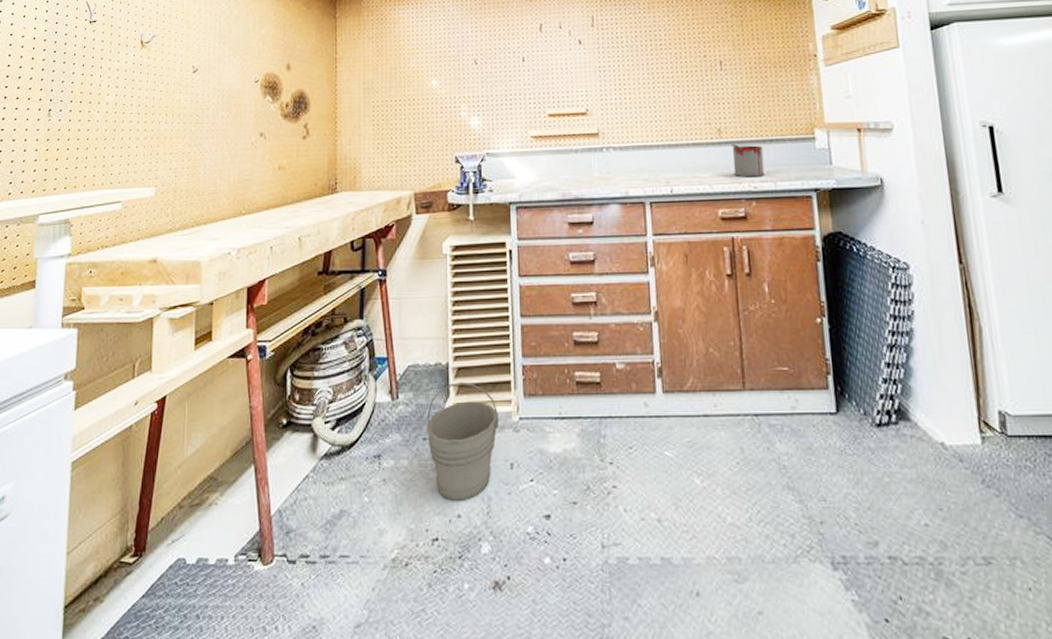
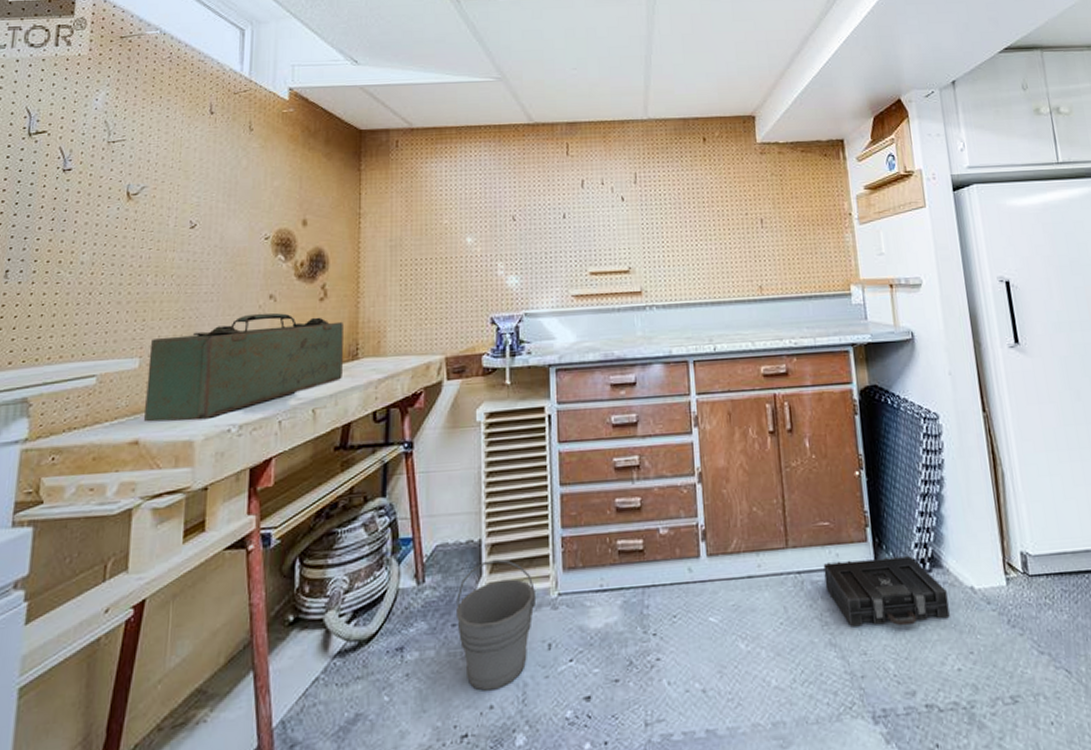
toolbox: none [159,149,324,244] -> present [143,312,343,422]
paint can: present [731,144,765,178] -> none [772,301,805,334]
tool box: none [781,405,917,476] -> present [823,555,950,628]

